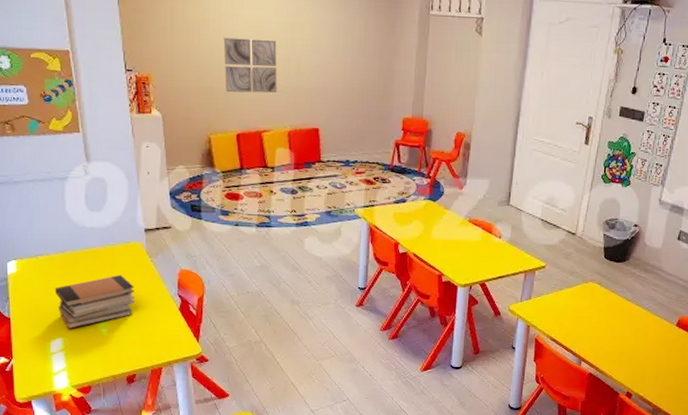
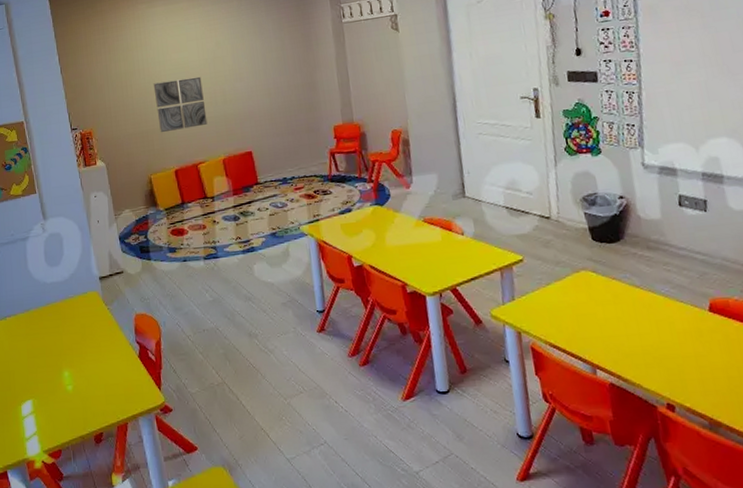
book stack: present [54,275,136,329] -> none [22,327,97,389]

